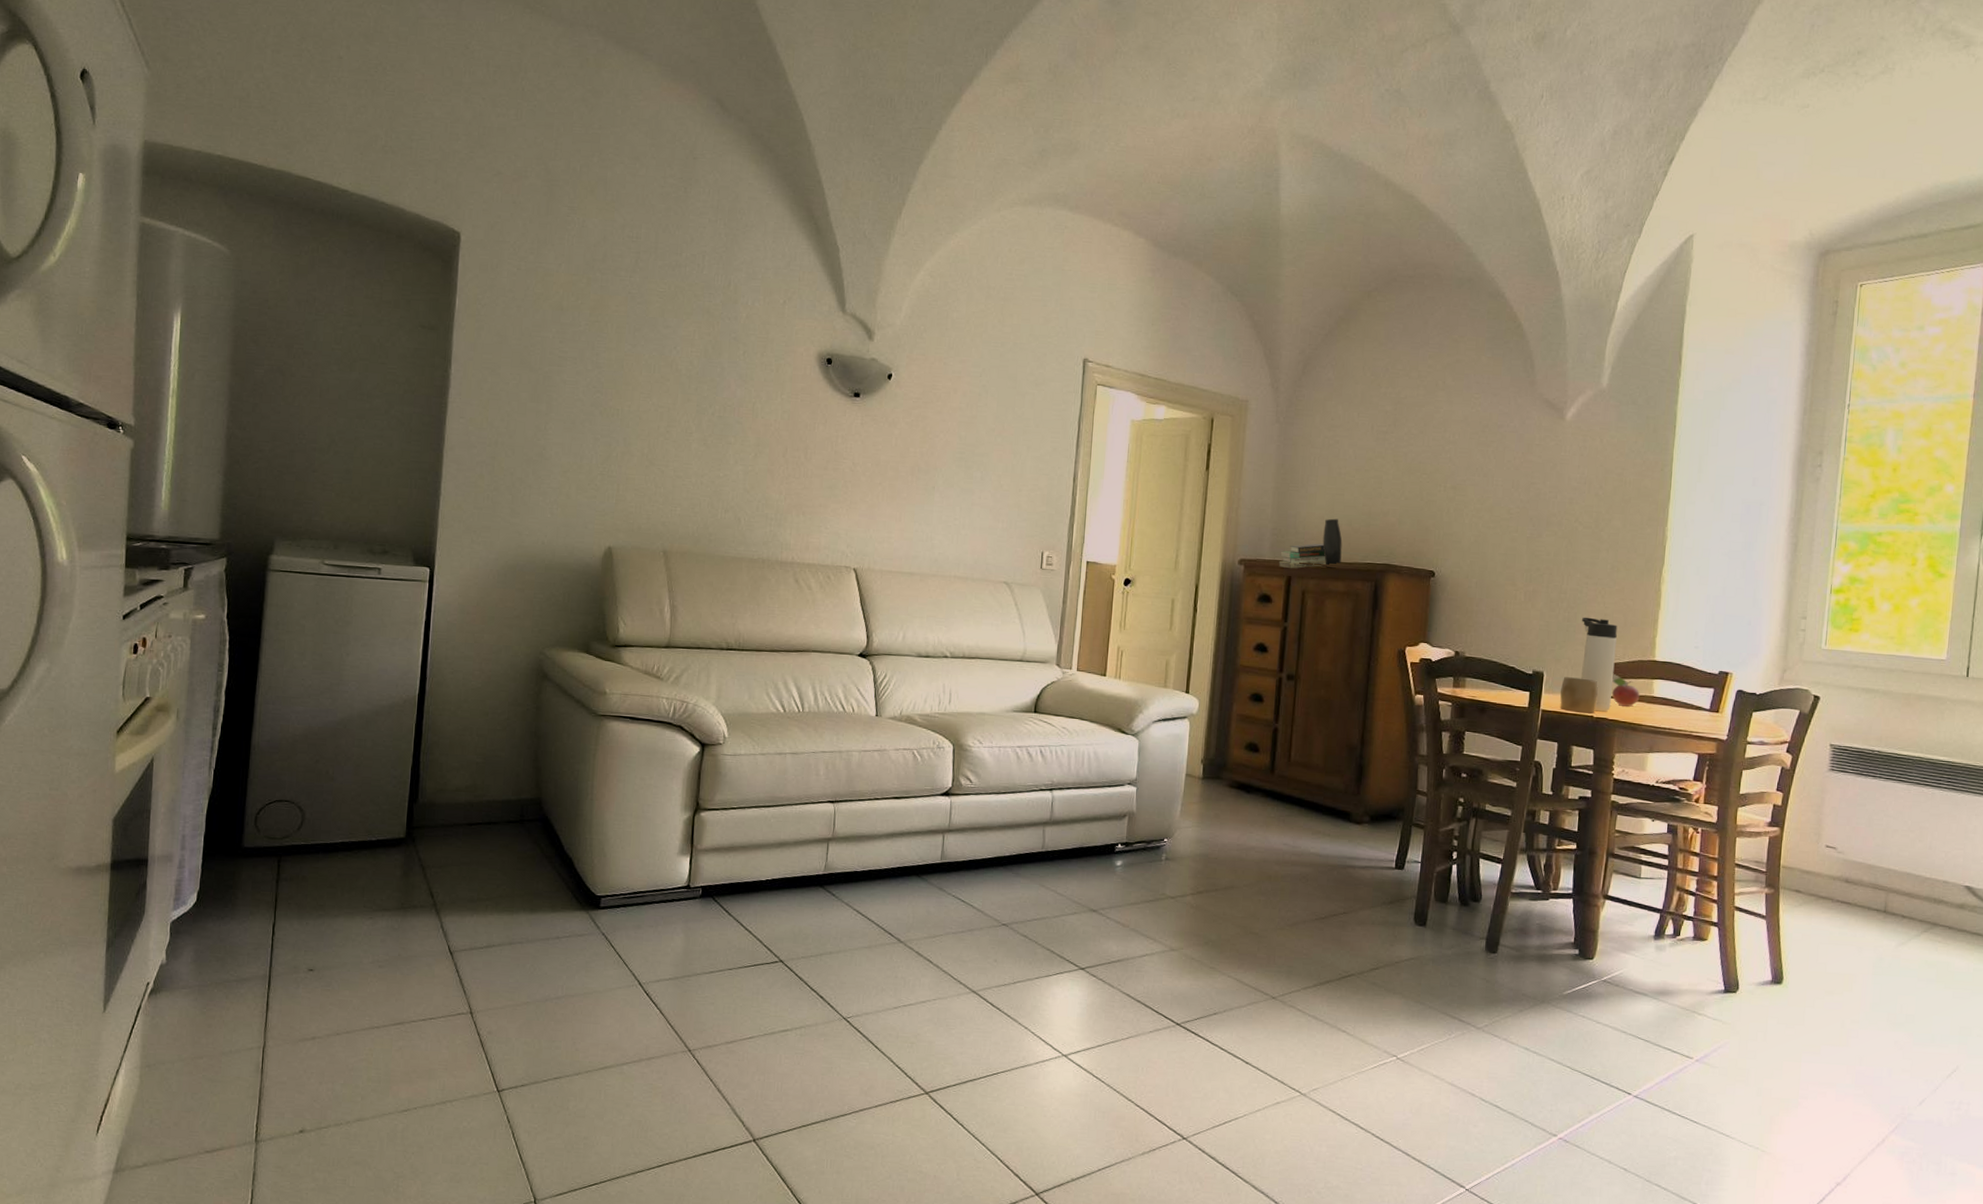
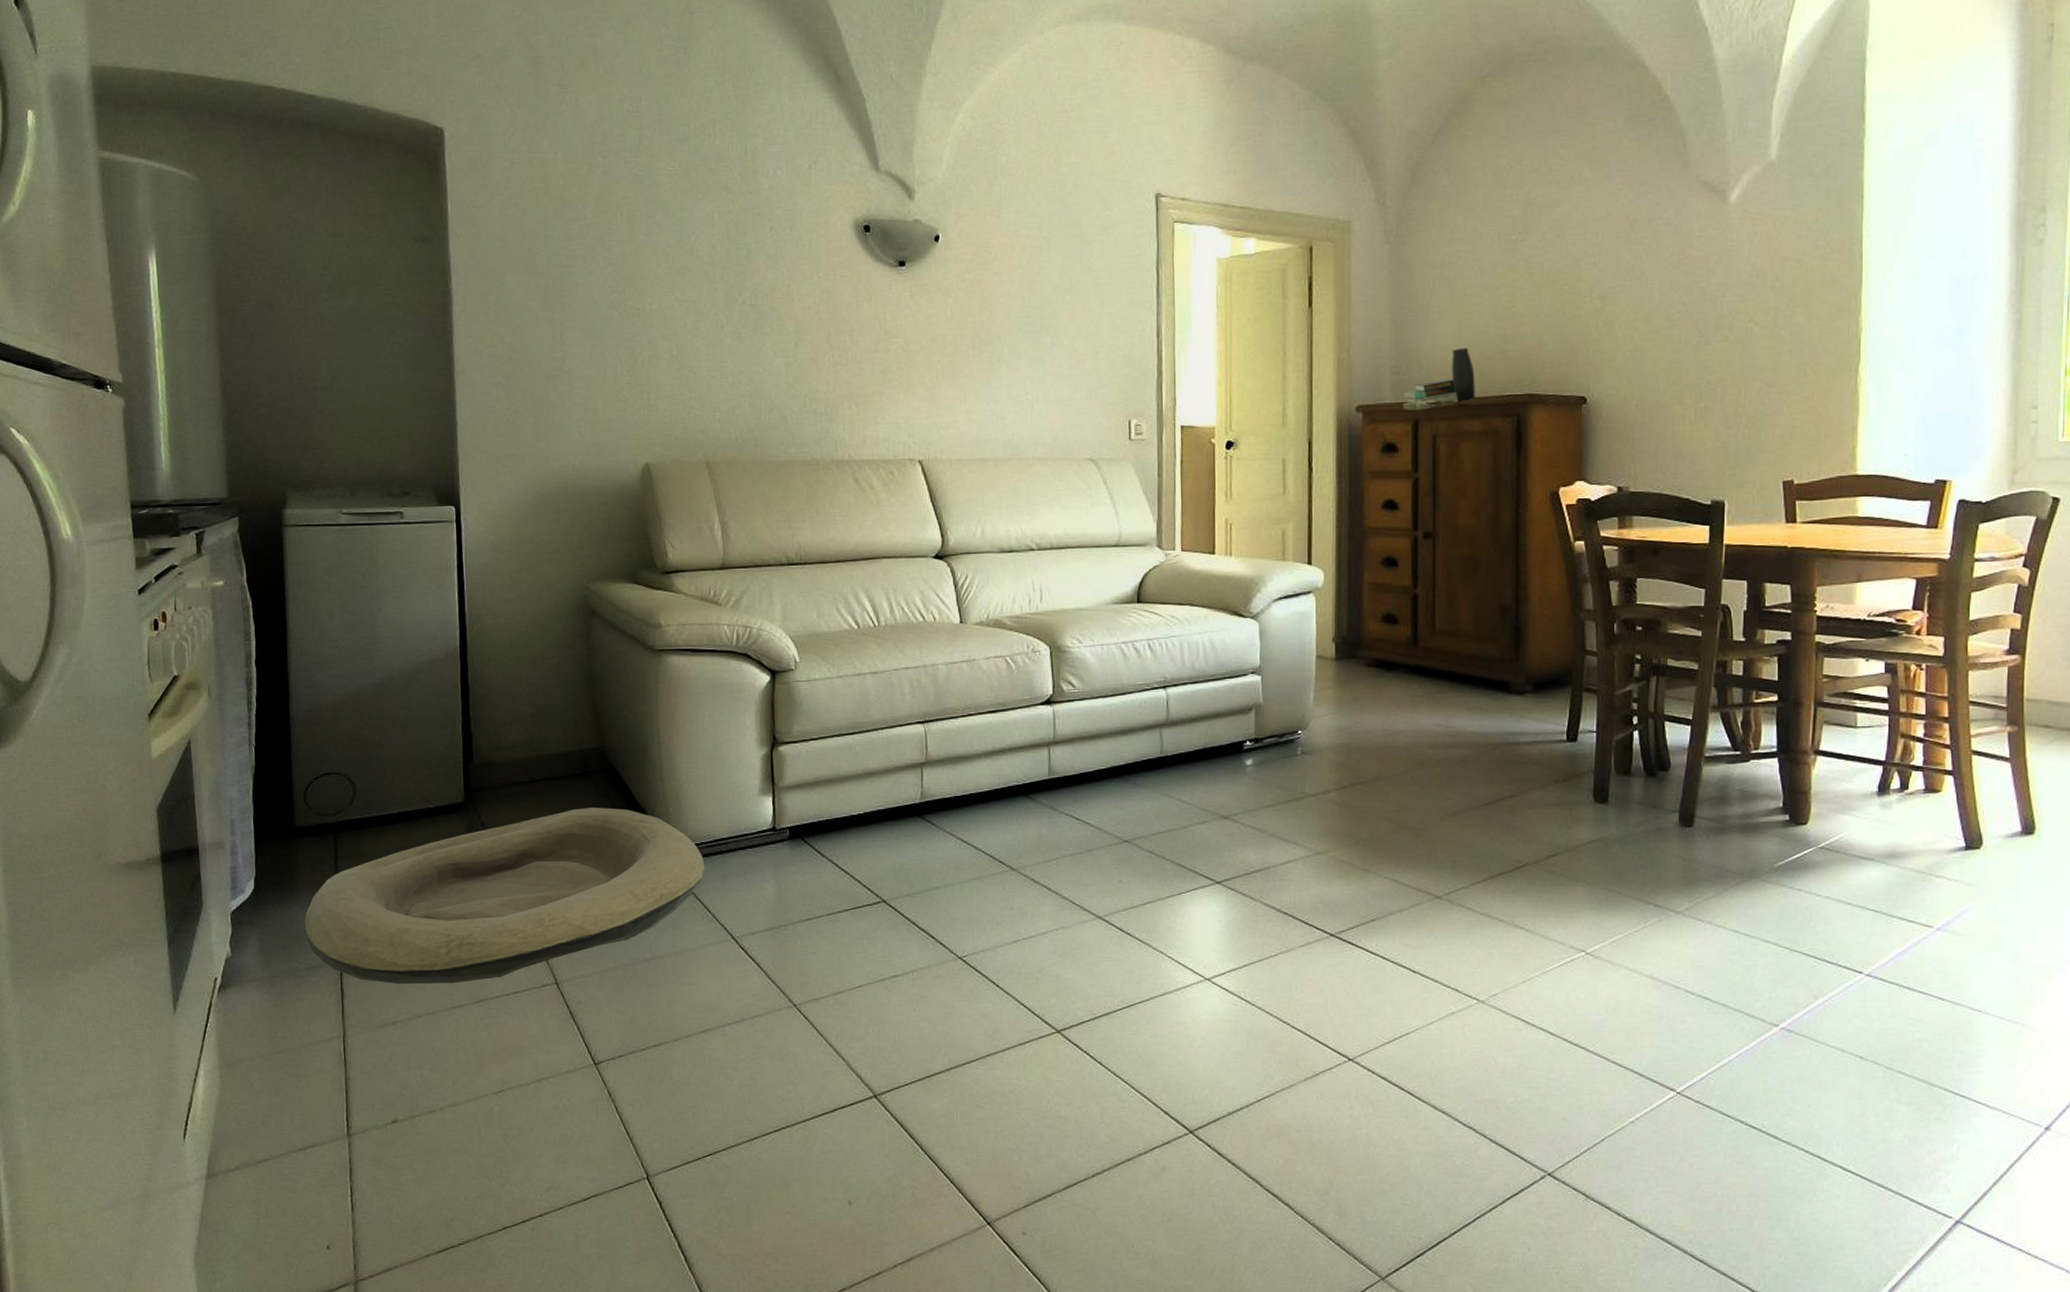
dog bed: none [238,852,622,1006] -> present [304,807,705,985]
mug: present [1560,677,1599,713] -> none [1746,503,1792,544]
thermos bottle: present [1580,617,1617,712] -> none [1766,432,1809,541]
fruit: present [1611,673,1640,707] -> none [1807,494,1842,532]

